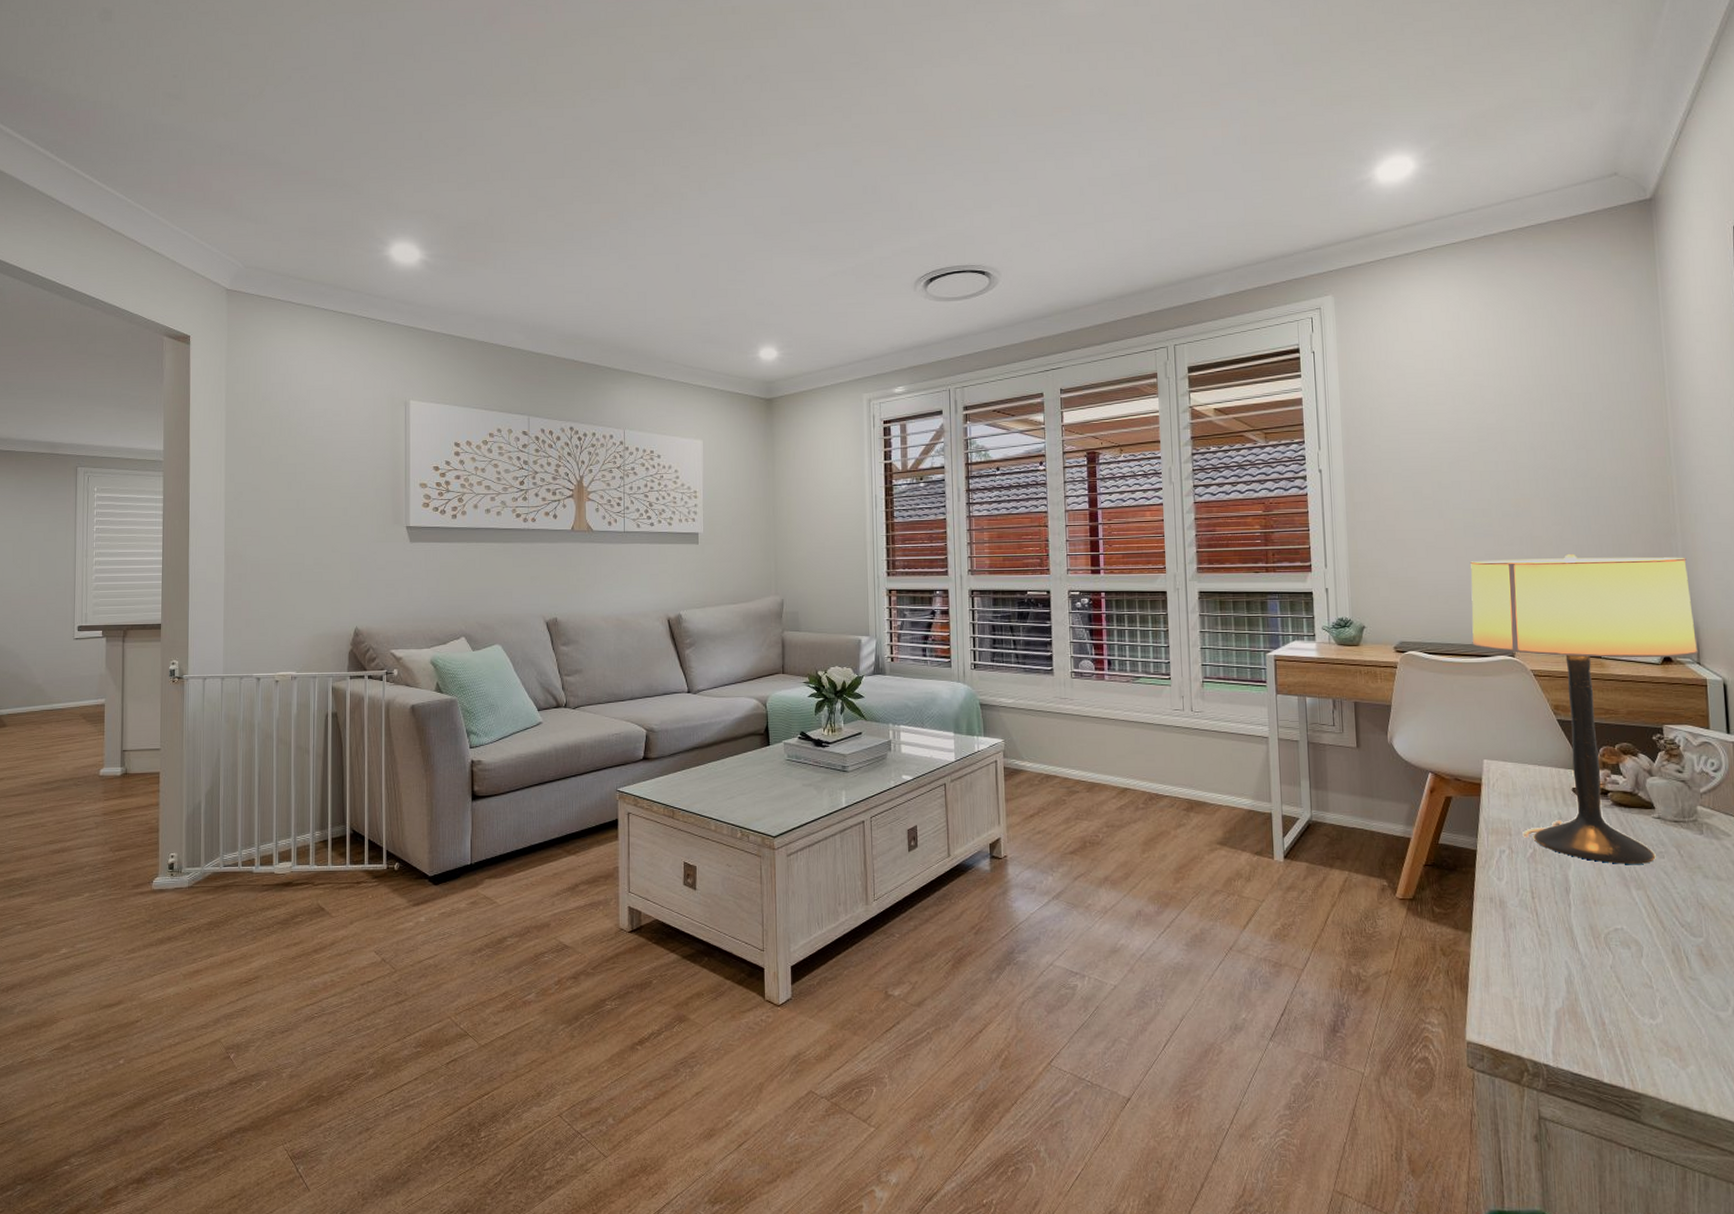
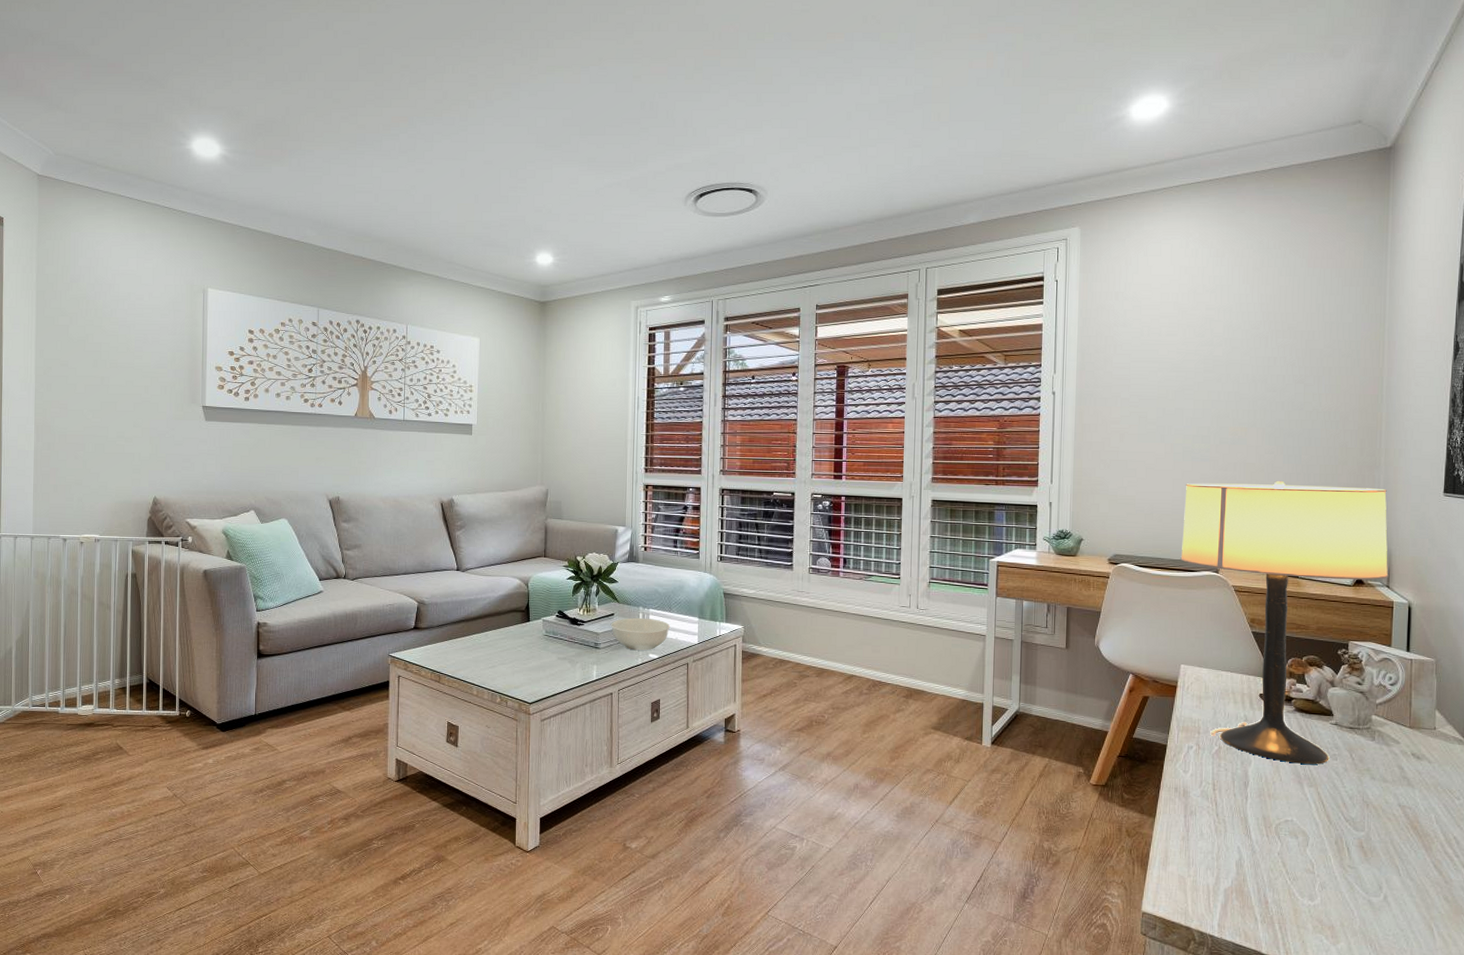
bowl: none [858,735,923,772] -> present [610,617,670,651]

